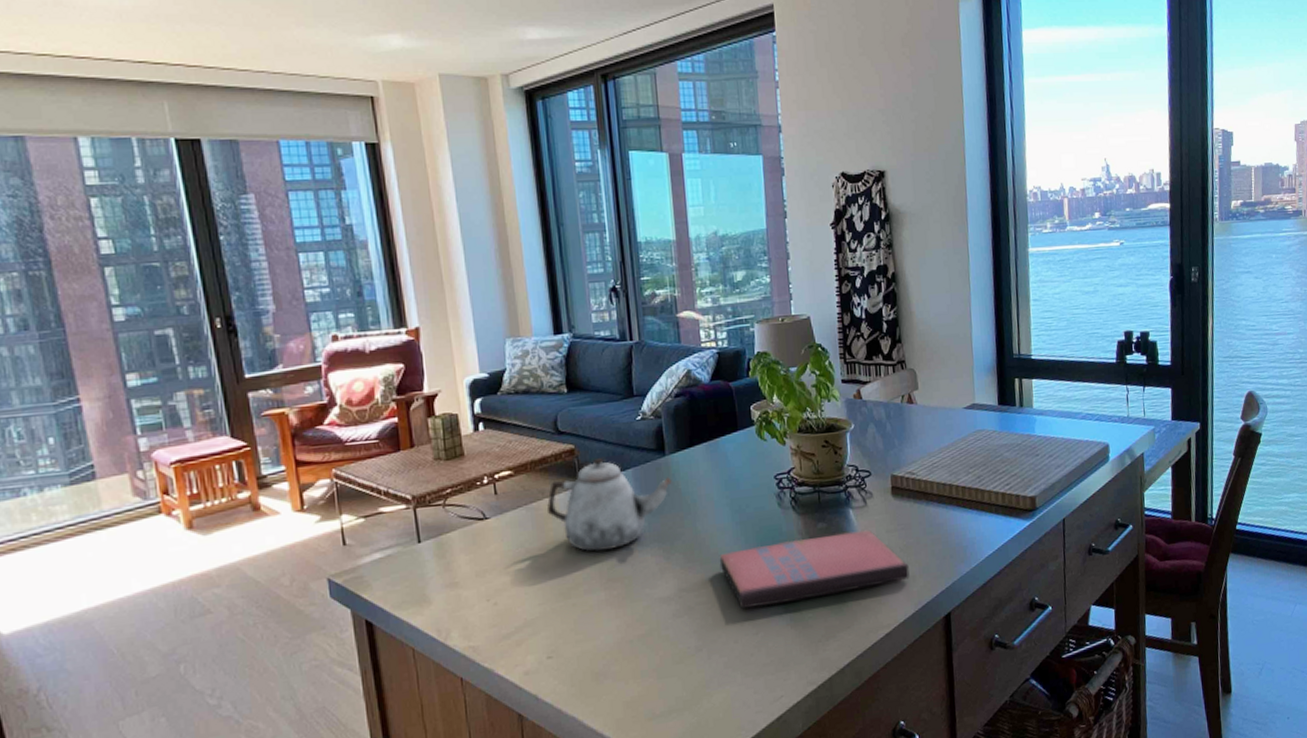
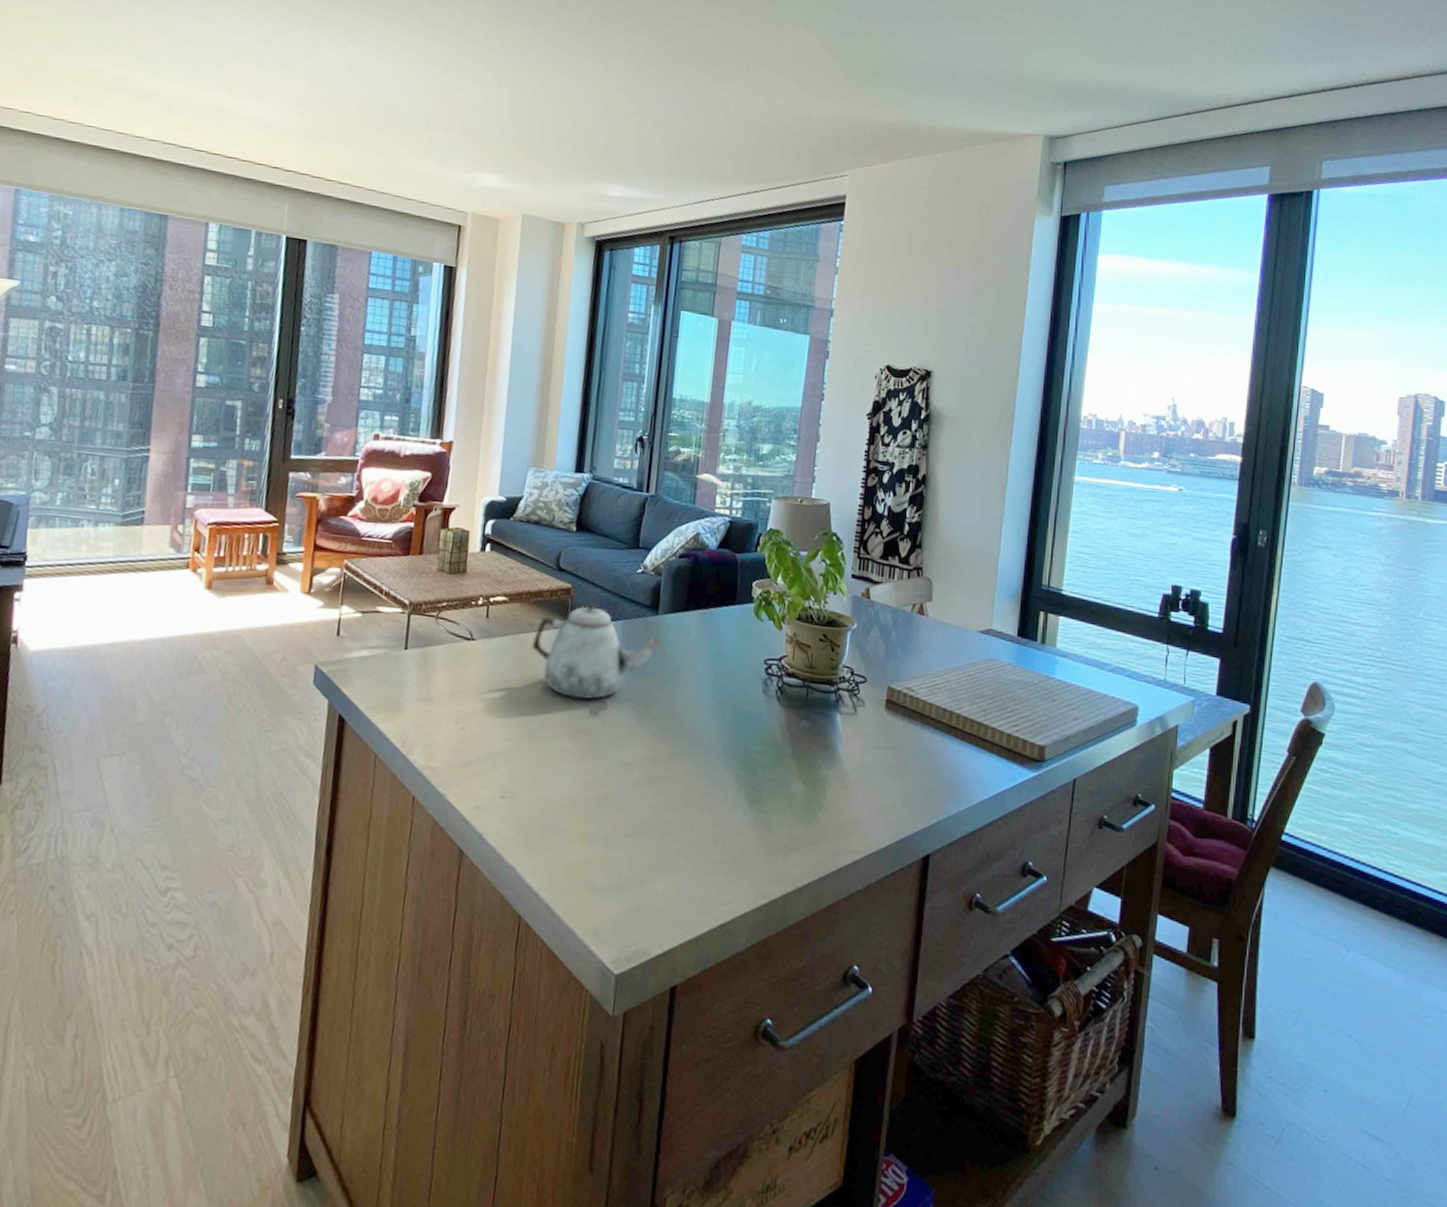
paperback book: present [719,529,910,609] -> none [691,729,891,805]

